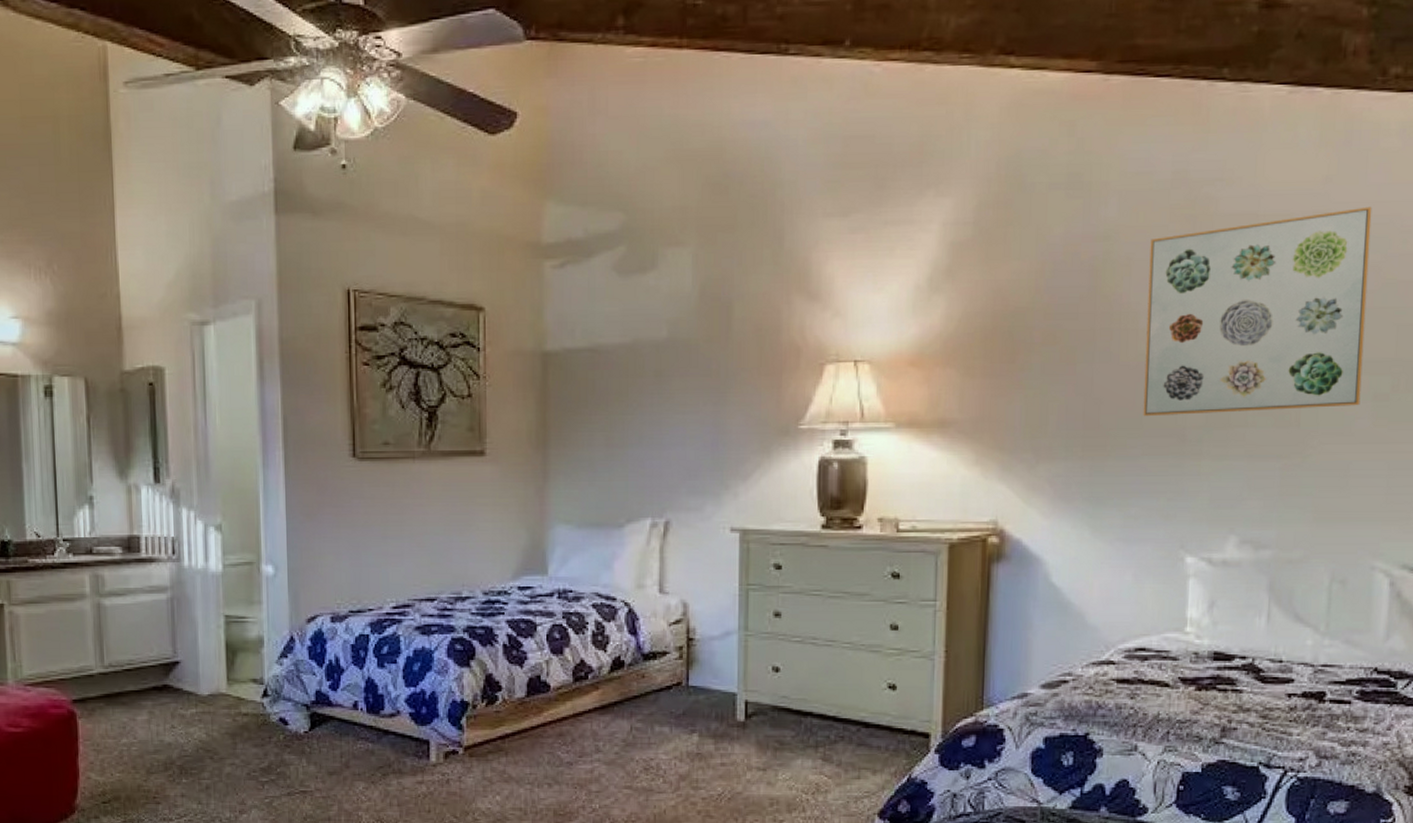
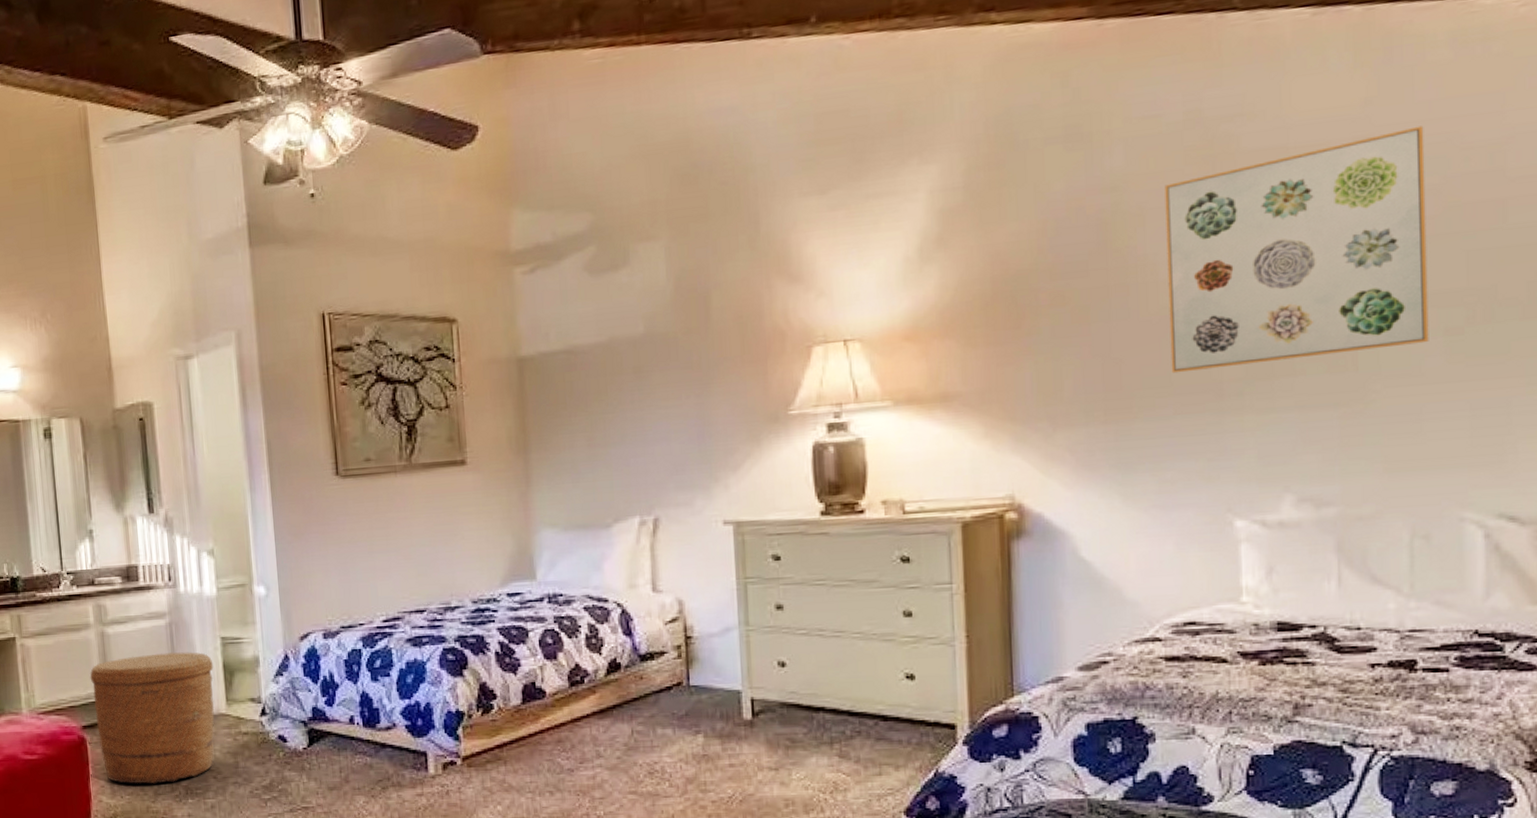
basket: none [83,627,216,762] -> present [90,652,215,784]

